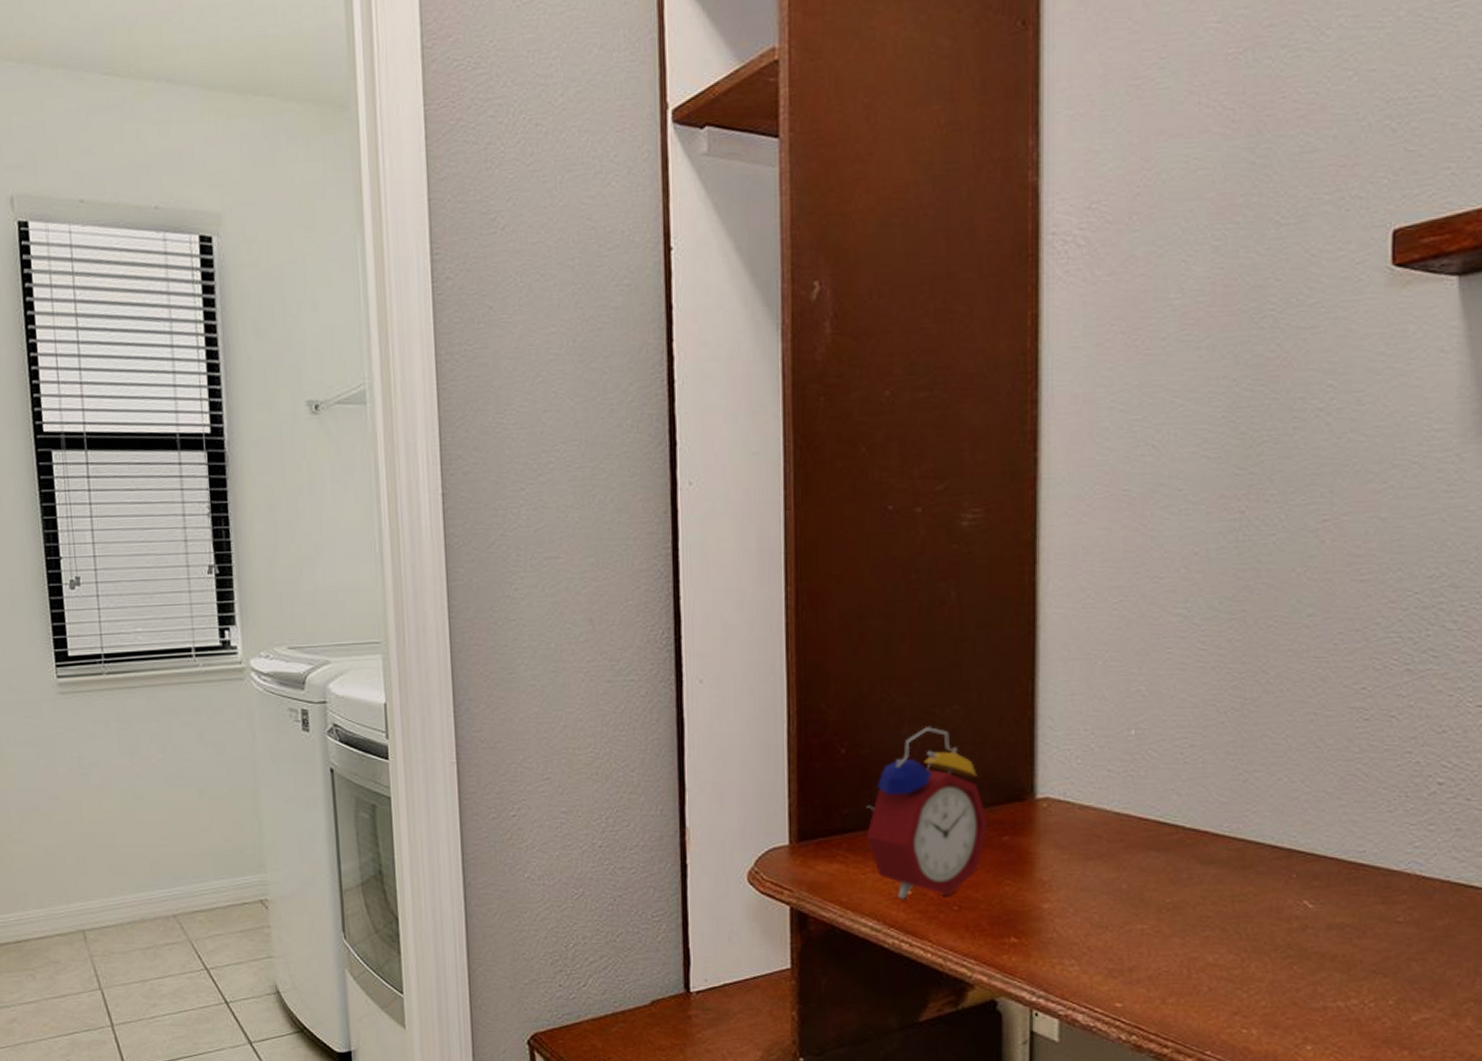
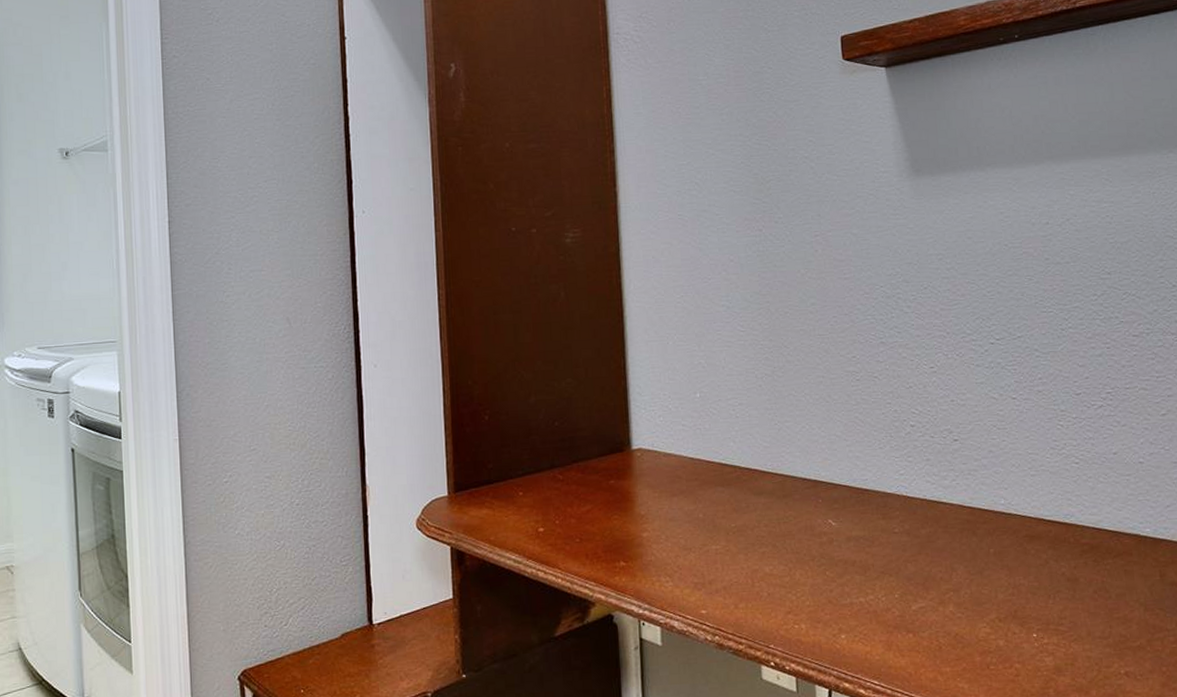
alarm clock: present [865,727,989,899] -> none [505,396,599,535]

